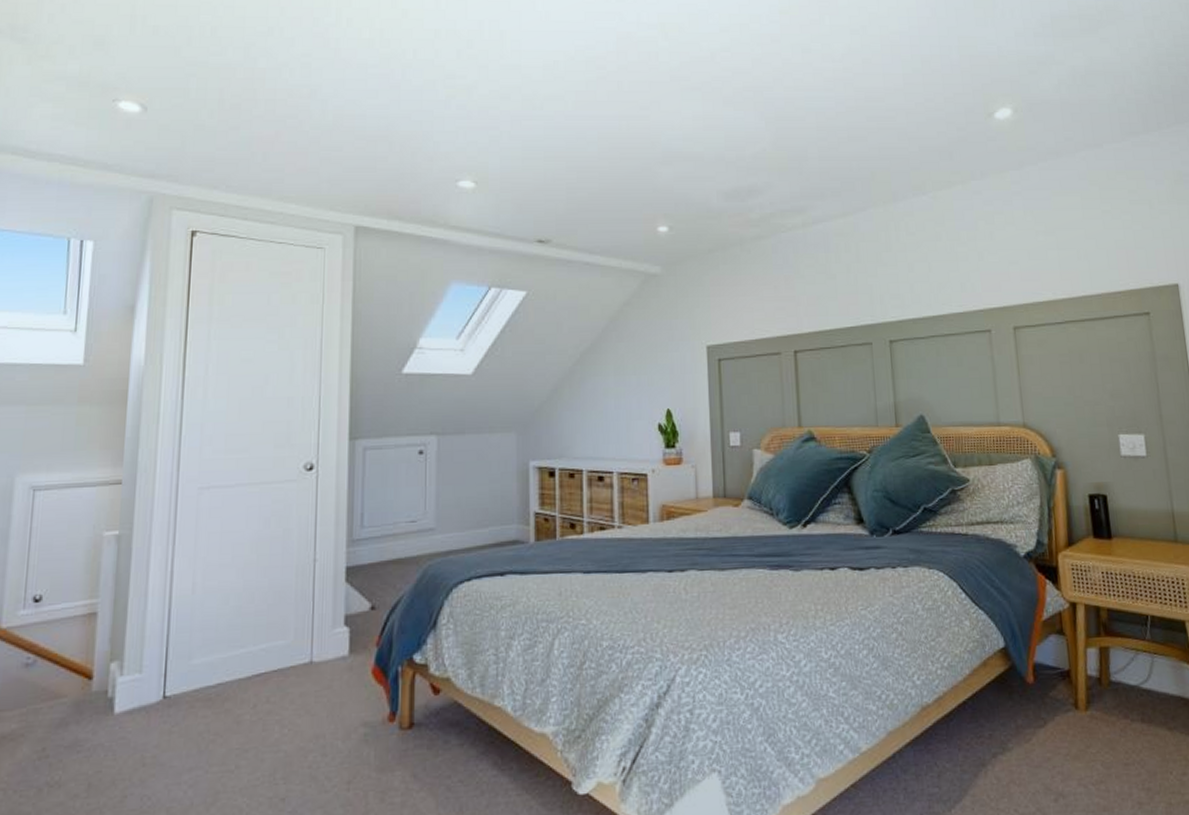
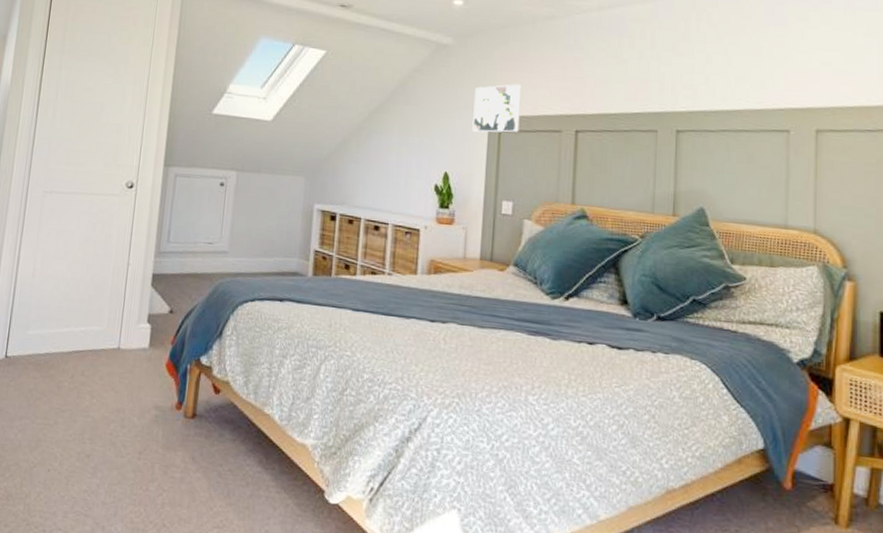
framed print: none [689,309,739,363] -> present [472,84,522,133]

